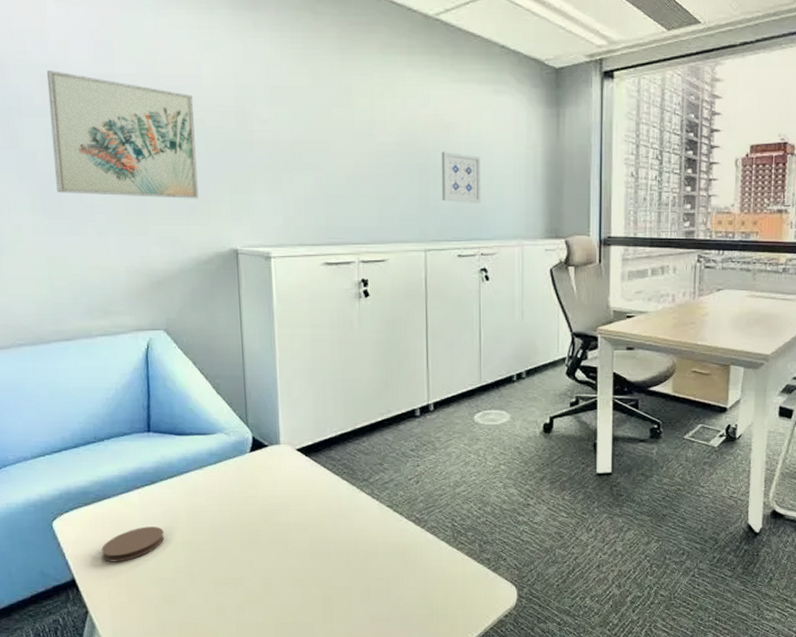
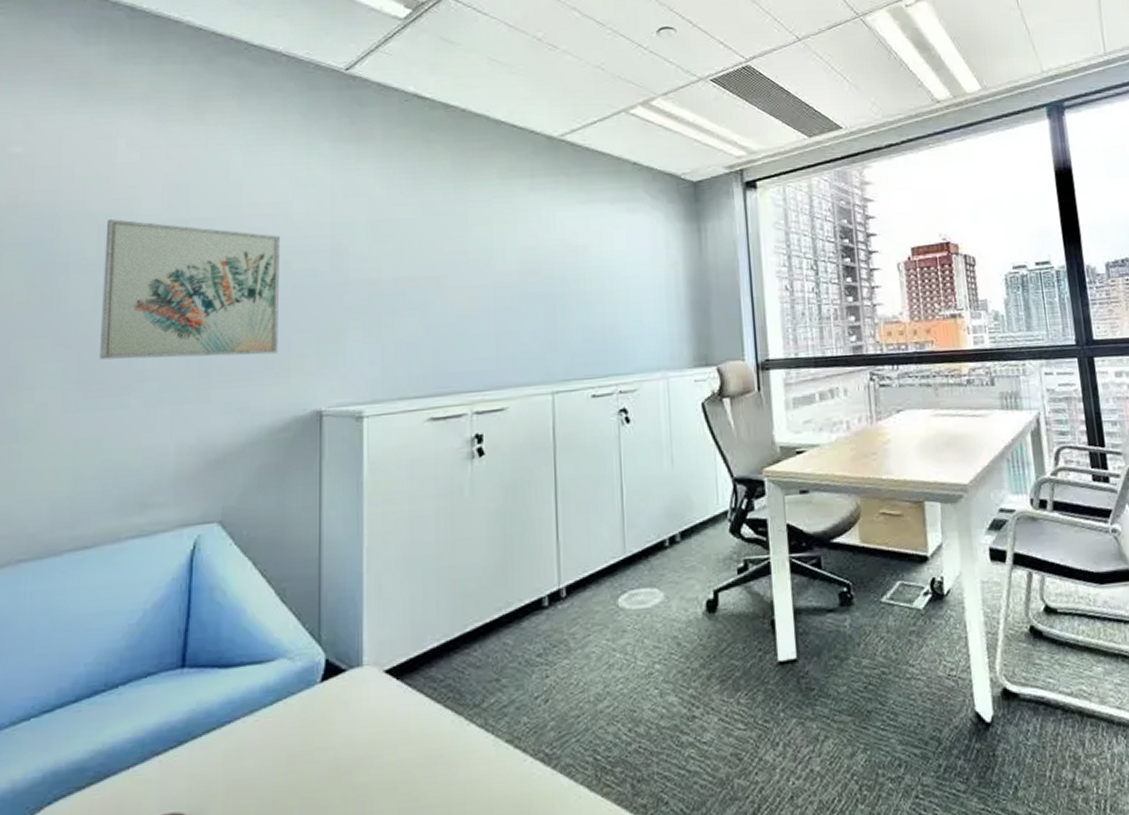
wall art: present [441,151,481,203] -> none [569,277,617,334]

